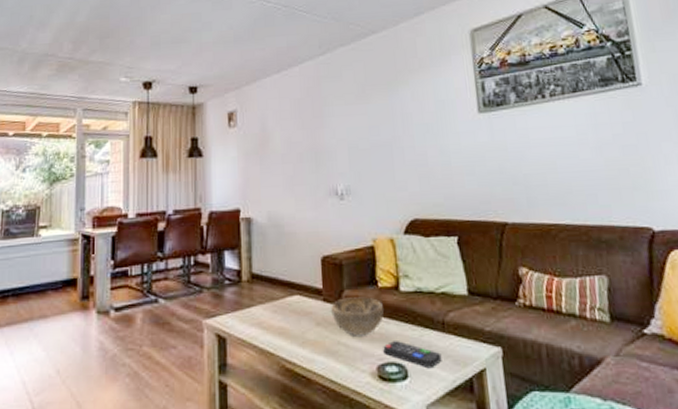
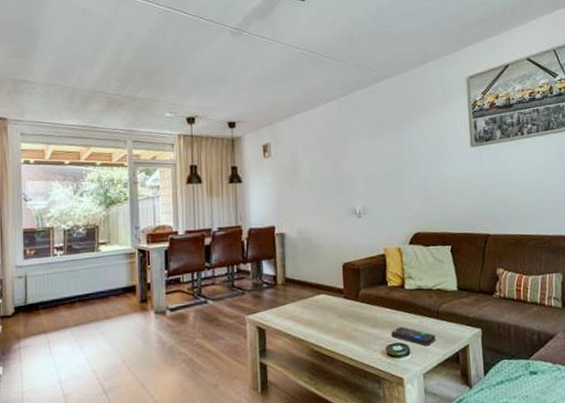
decorative bowl: present [331,297,385,336] -> none [350,294,393,325]

